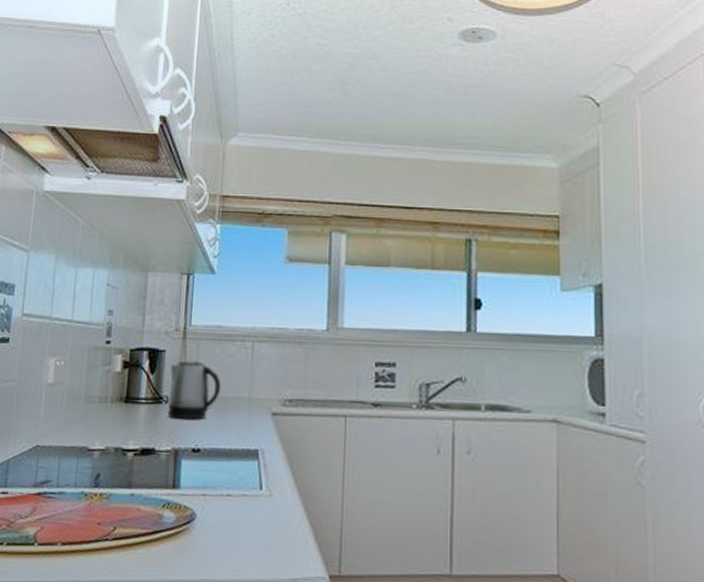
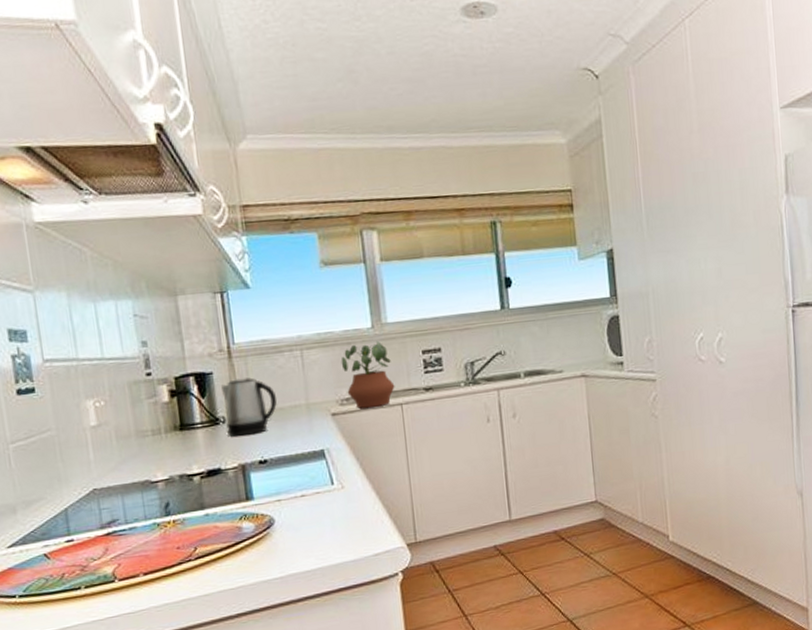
potted plant: none [290,344,342,414] -> present [340,340,395,409]

